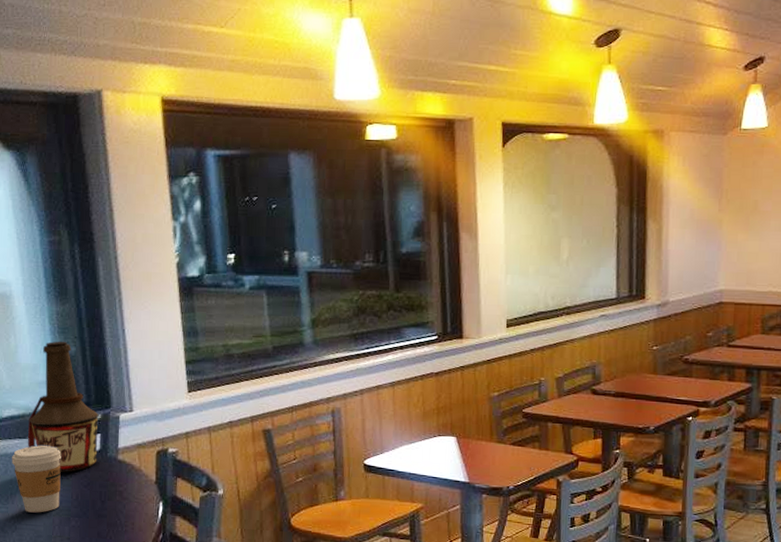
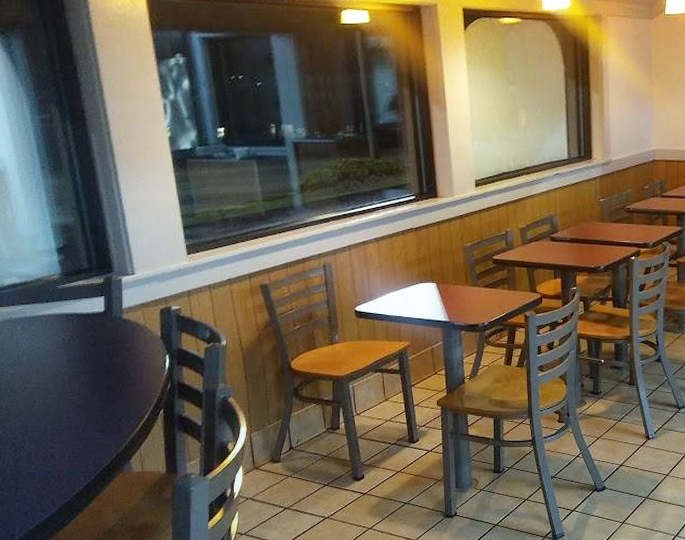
coffee cup: present [12,445,61,513] -> none [17,310,68,372]
bottle: present [27,341,99,473] -> none [31,212,102,334]

